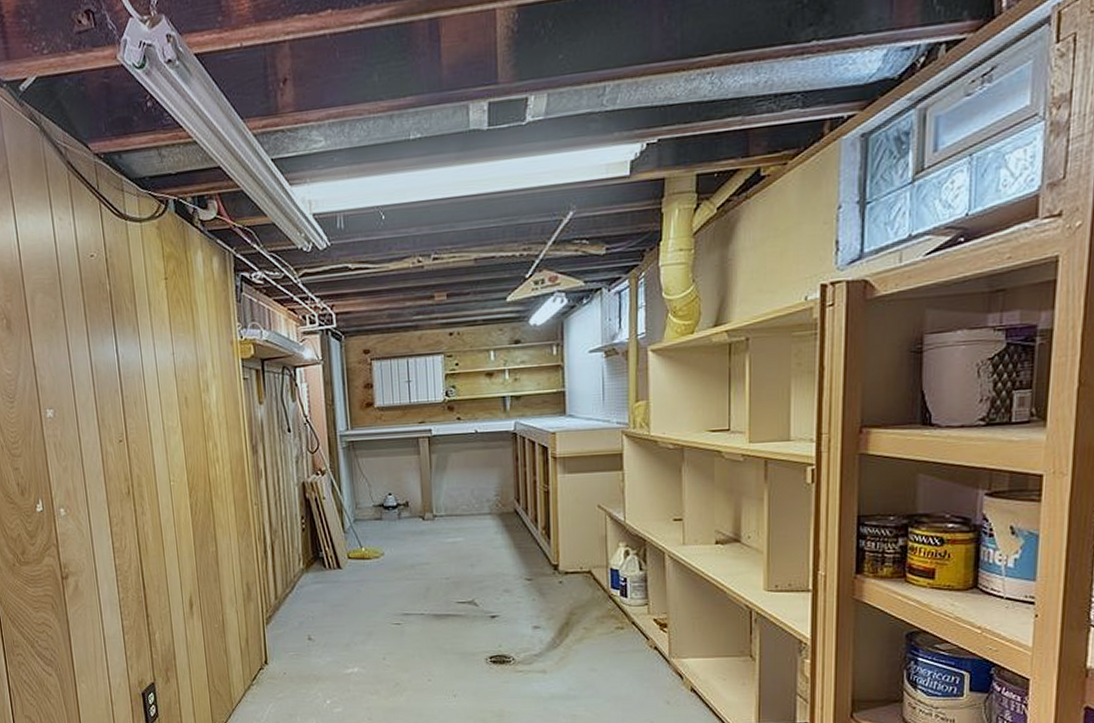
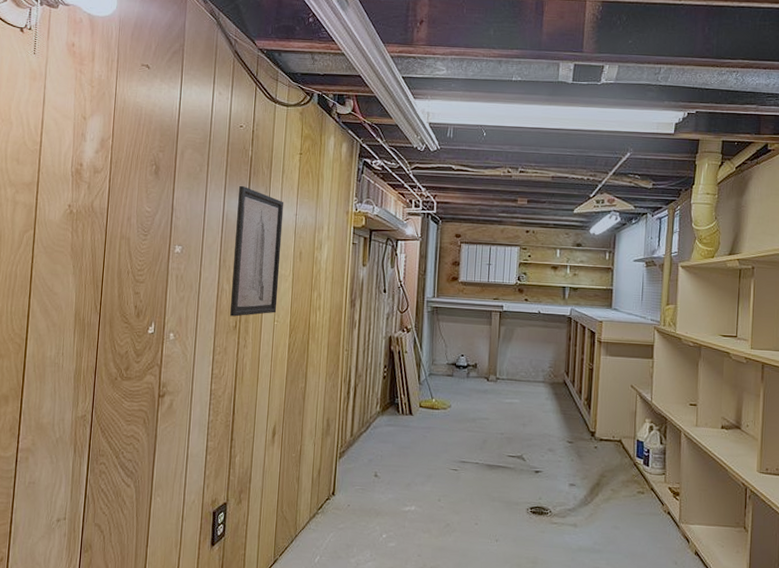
wall art: none [103,327,171,482] -> present [230,185,284,317]

